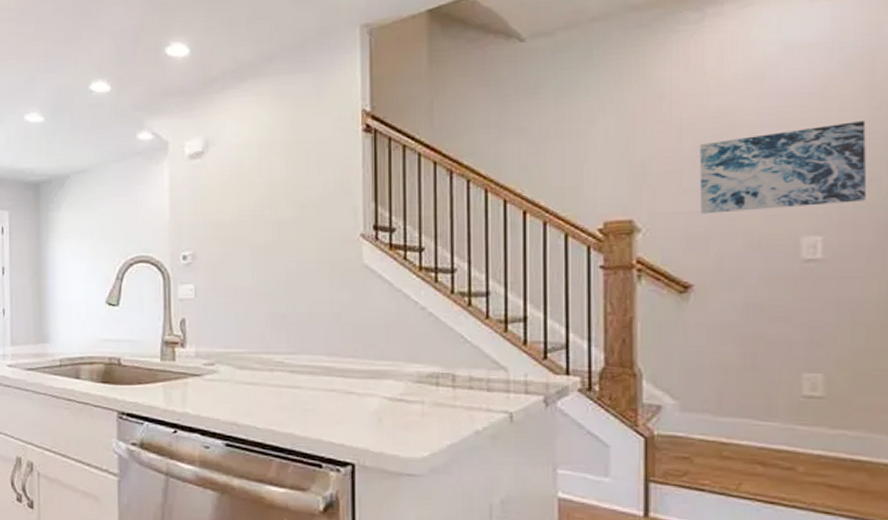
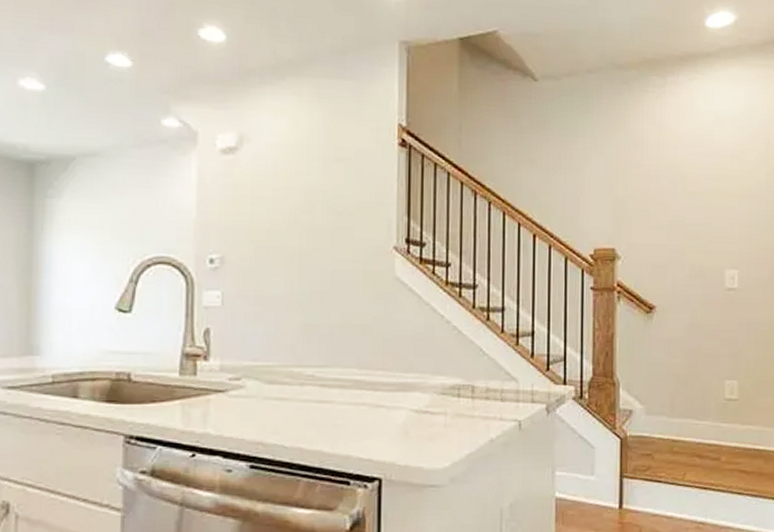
wall art: present [699,121,866,214] -> none [661,181,764,247]

